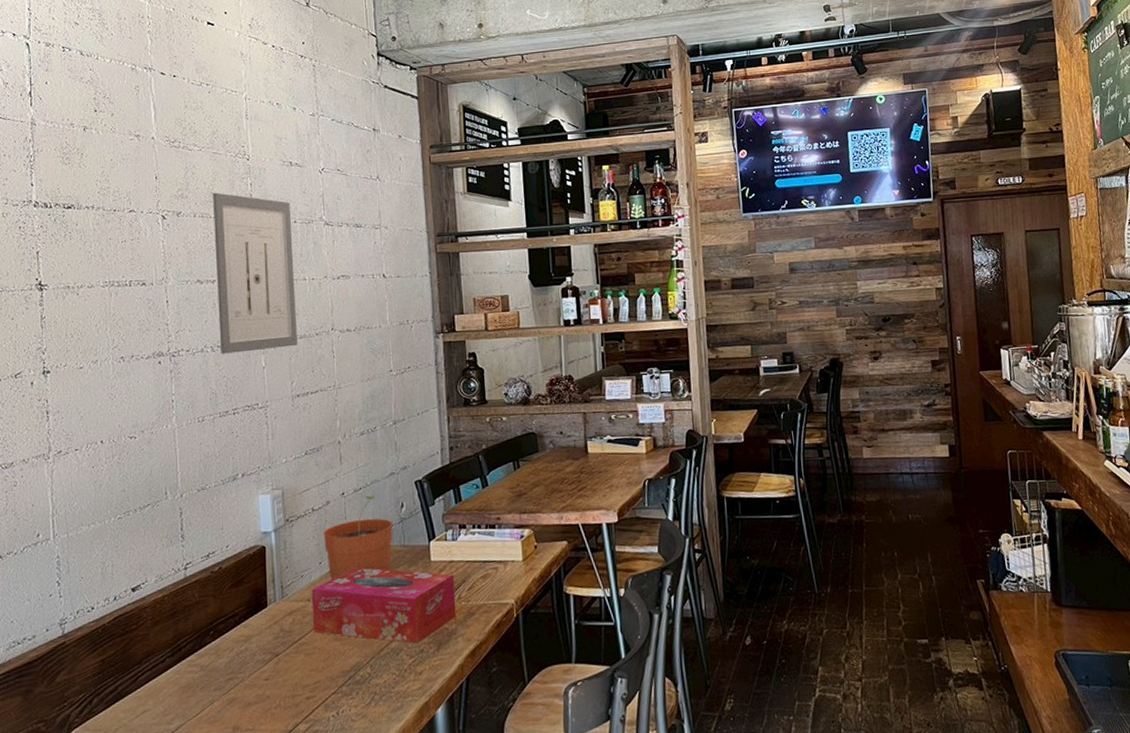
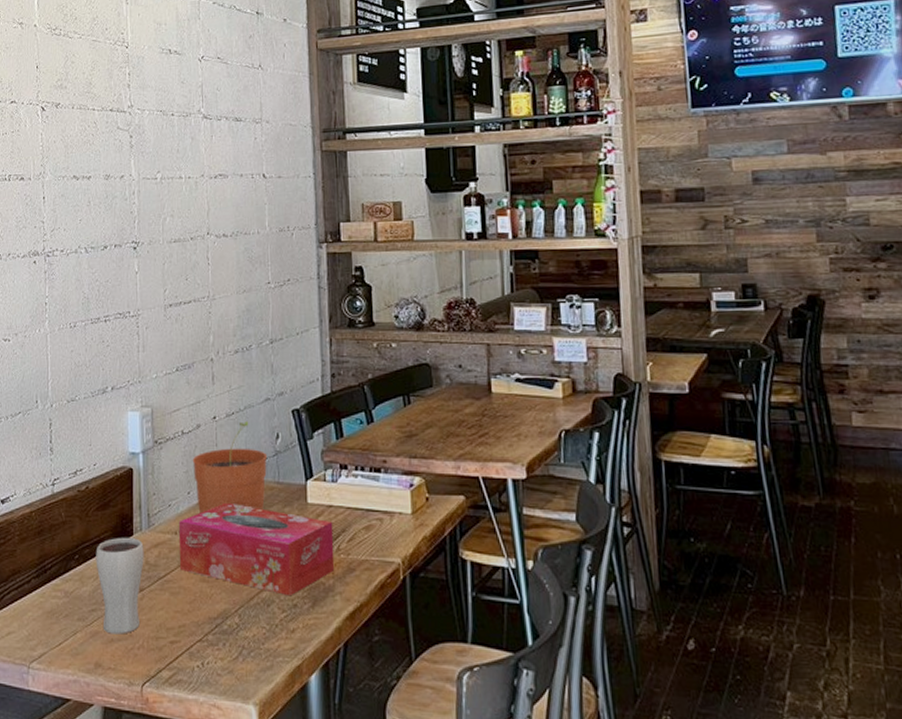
wall art: present [213,192,297,354] -> none [91,82,171,256]
drinking glass: none [230,608,279,699] -> present [96,537,144,634]

